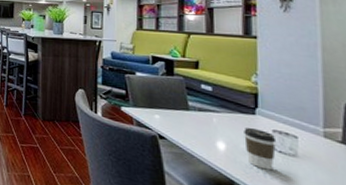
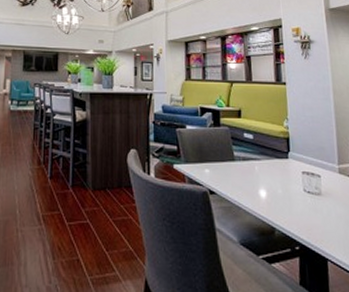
coffee cup: present [244,127,277,171] -> none [280,171,306,212]

